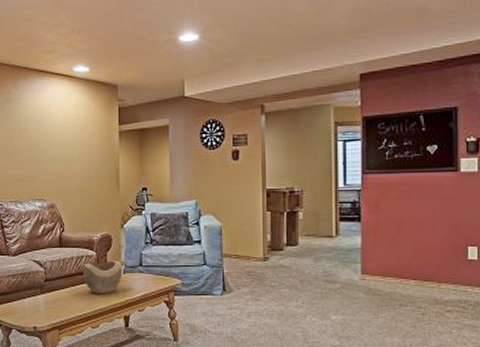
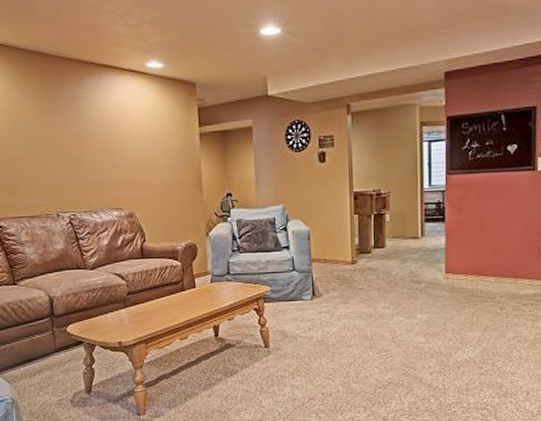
decorative bowl: present [82,260,122,293] -> none [167,270,210,305]

